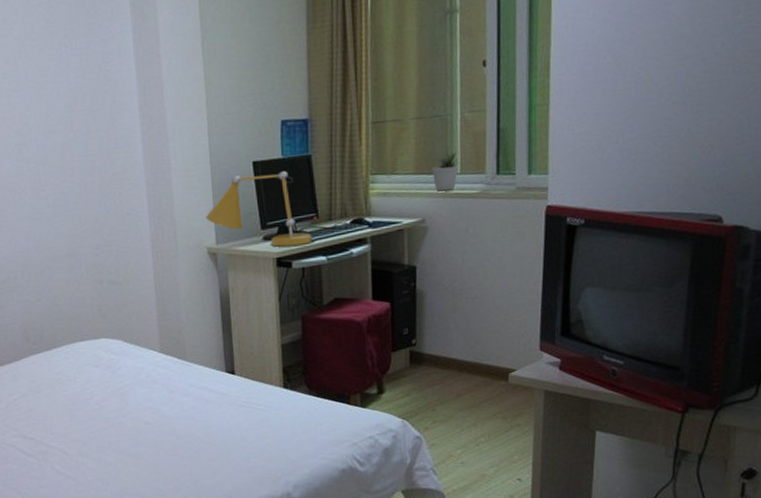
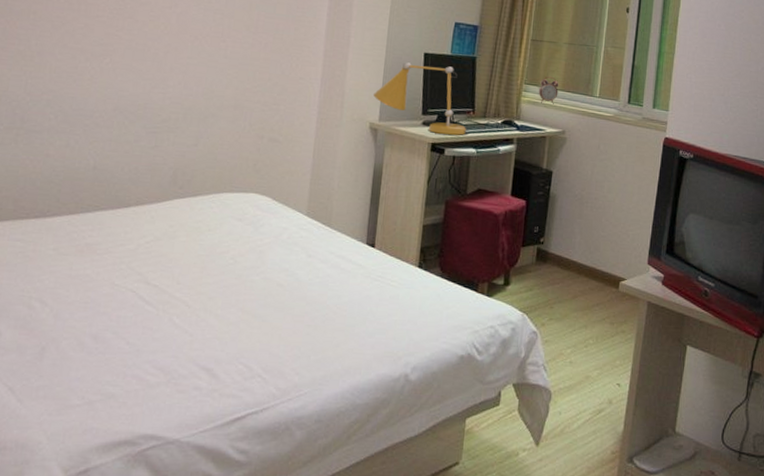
alarm clock: none [388,160,412,192] -> present [538,76,559,103]
potted plant: present [431,151,459,192] -> none [575,77,599,110]

